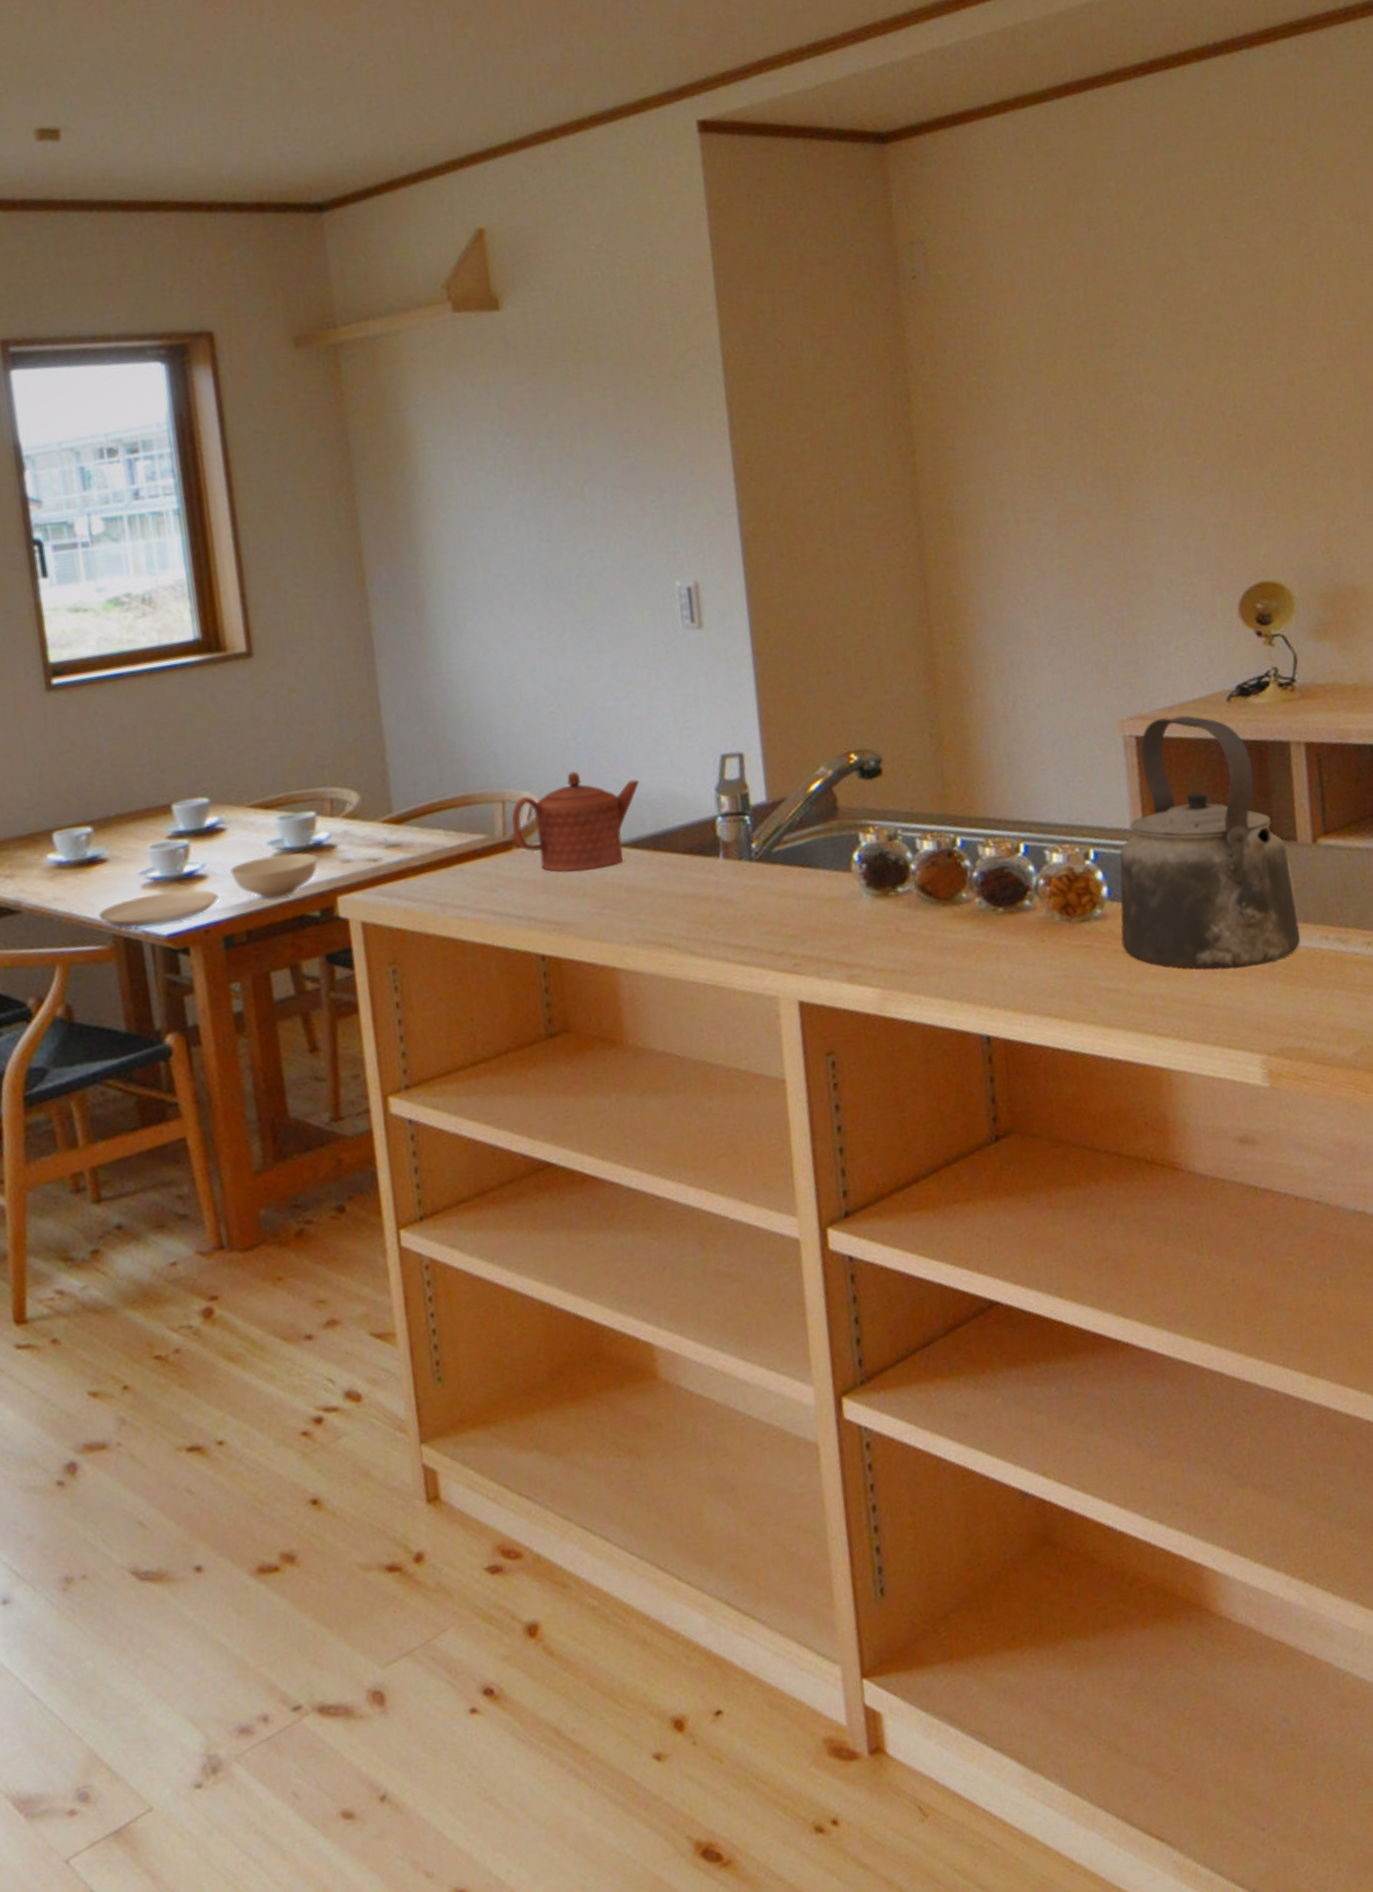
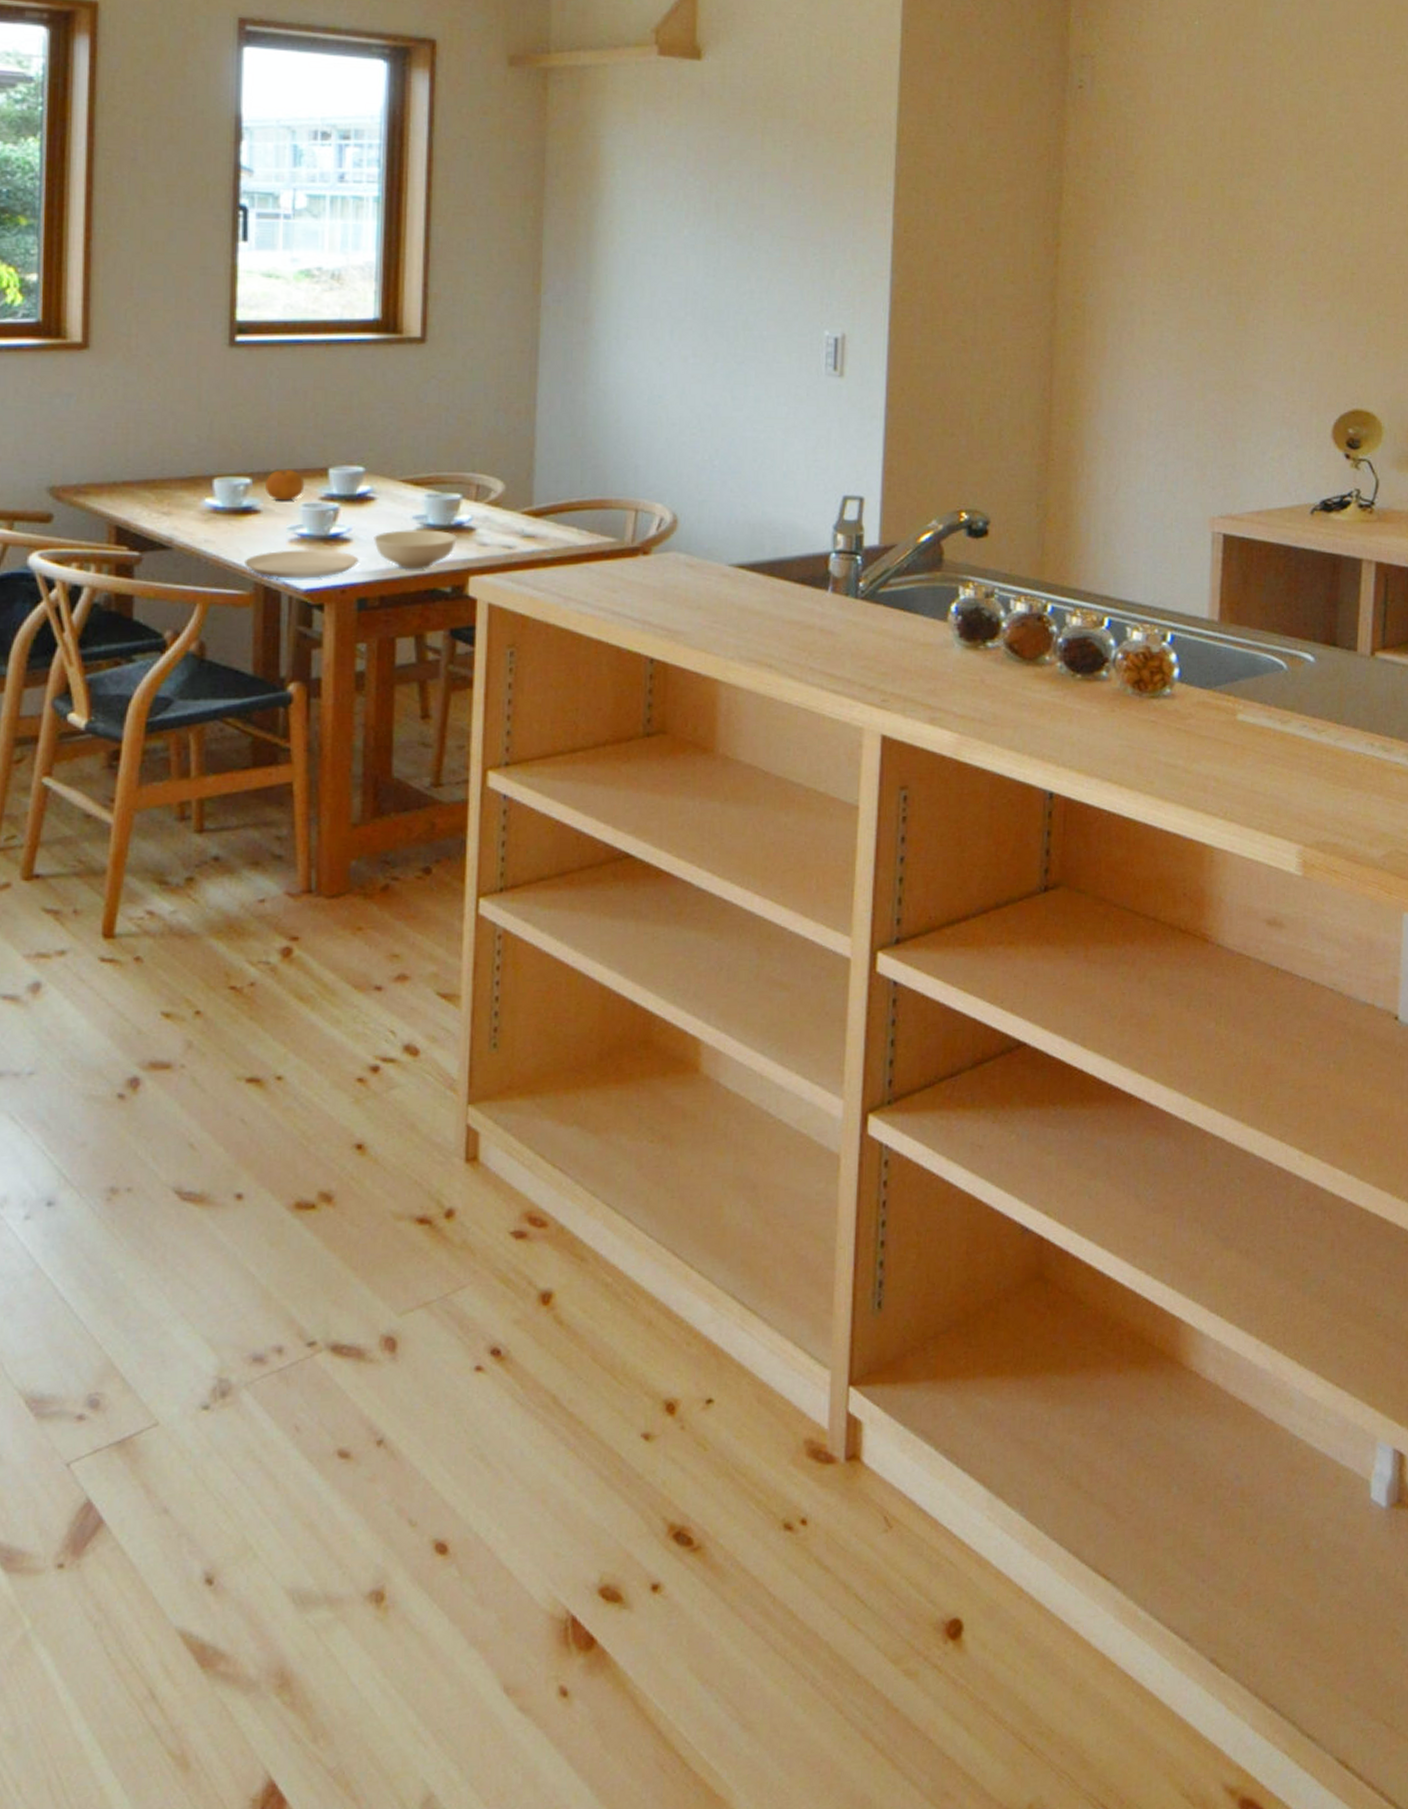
fruit: none [107,811,150,846] -> present [265,470,305,501]
teapot: present [511,771,640,873] -> none [641,491,765,587]
kettle: present [1119,715,1301,969] -> none [1185,521,1349,761]

